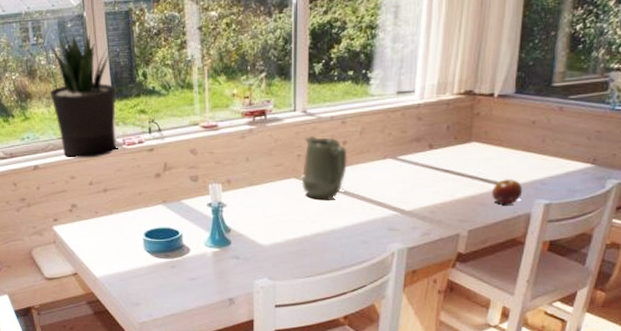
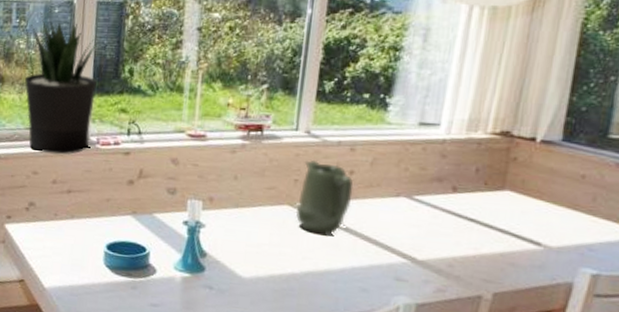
fruit: present [492,179,523,204] -> none [525,238,565,268]

